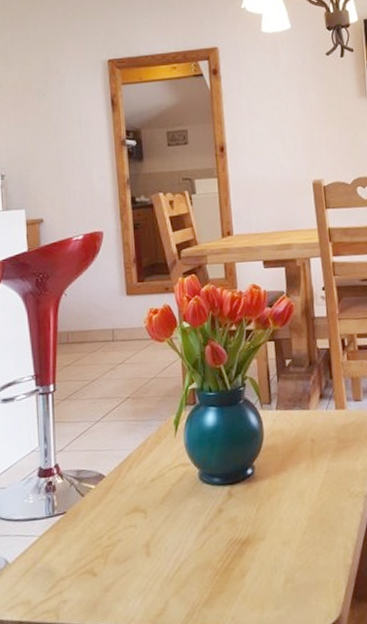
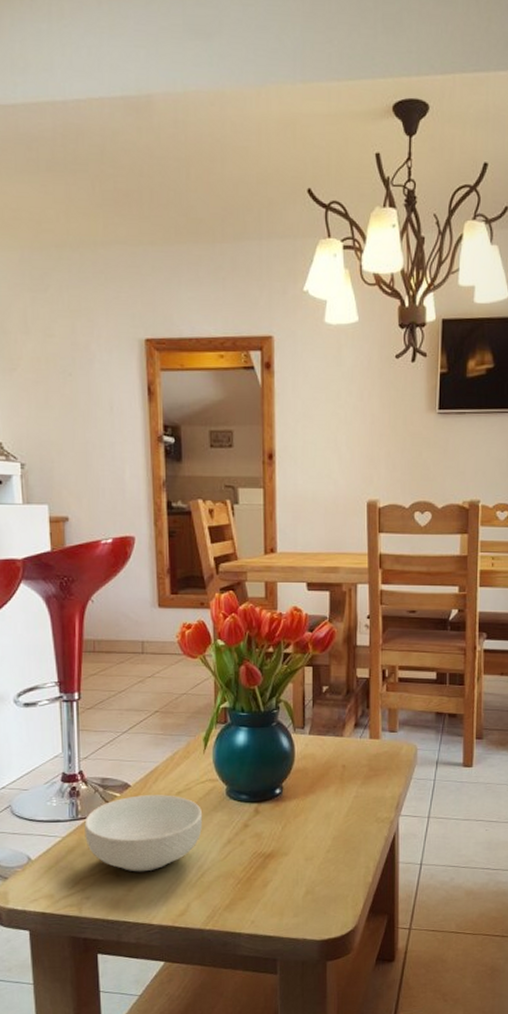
cereal bowl: none [60,483,178,569] -> present [84,794,203,872]

